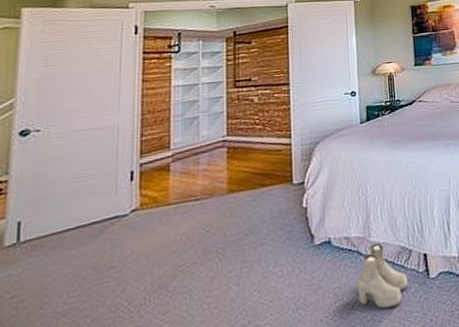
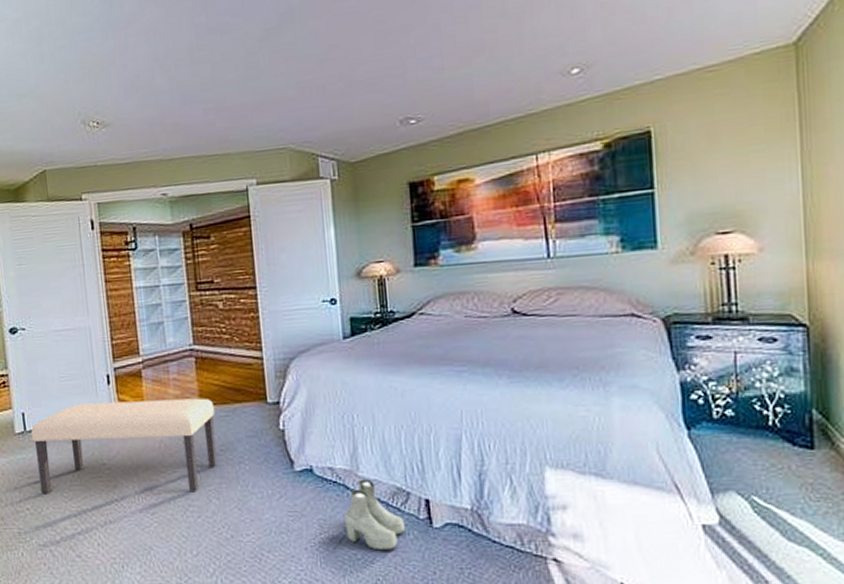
bench: none [24,185,242,314] -> present [30,398,217,494]

